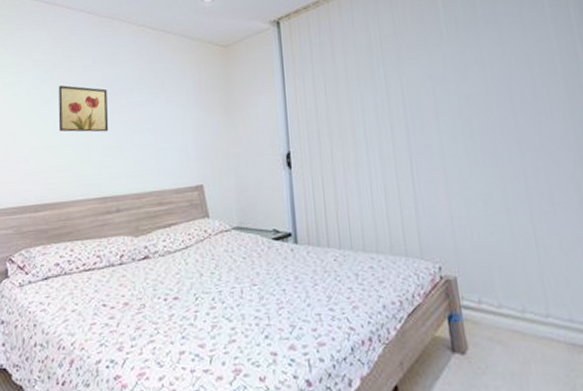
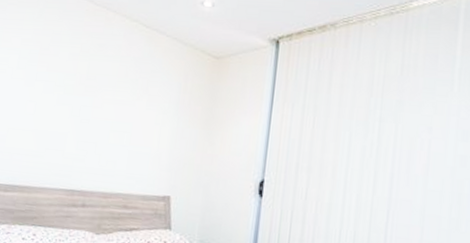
wall art: present [58,85,109,132] -> none [38,69,91,125]

